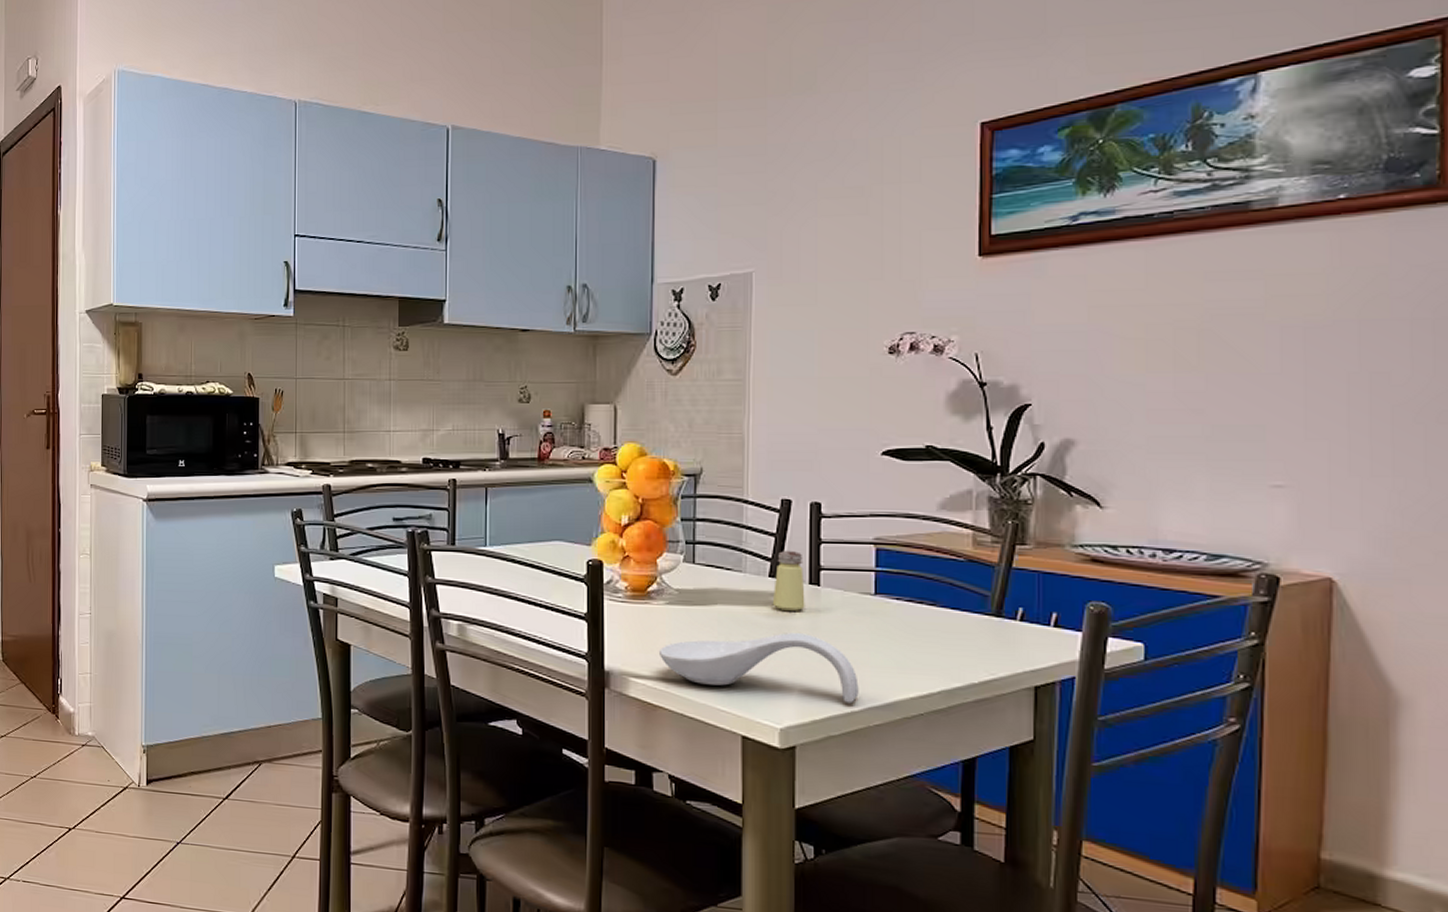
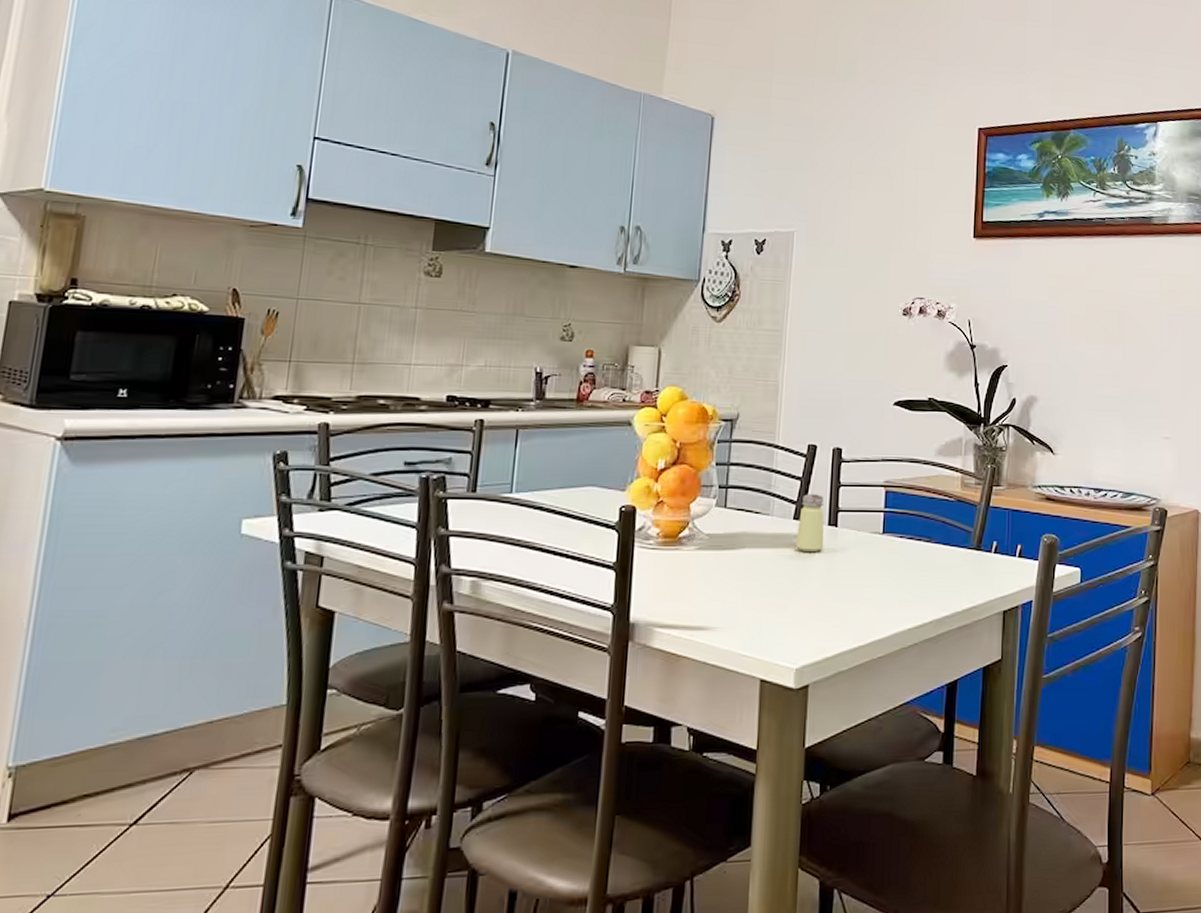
spoon rest: present [658,633,859,703] -> none [685,573,866,638]

